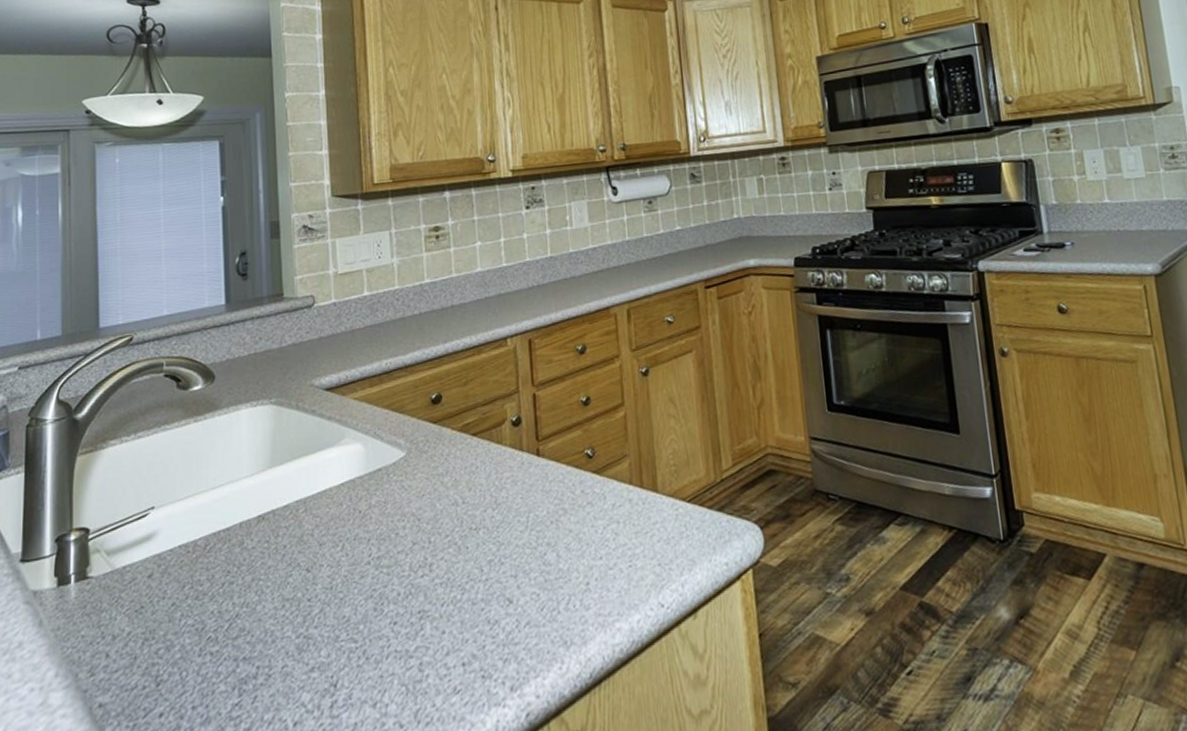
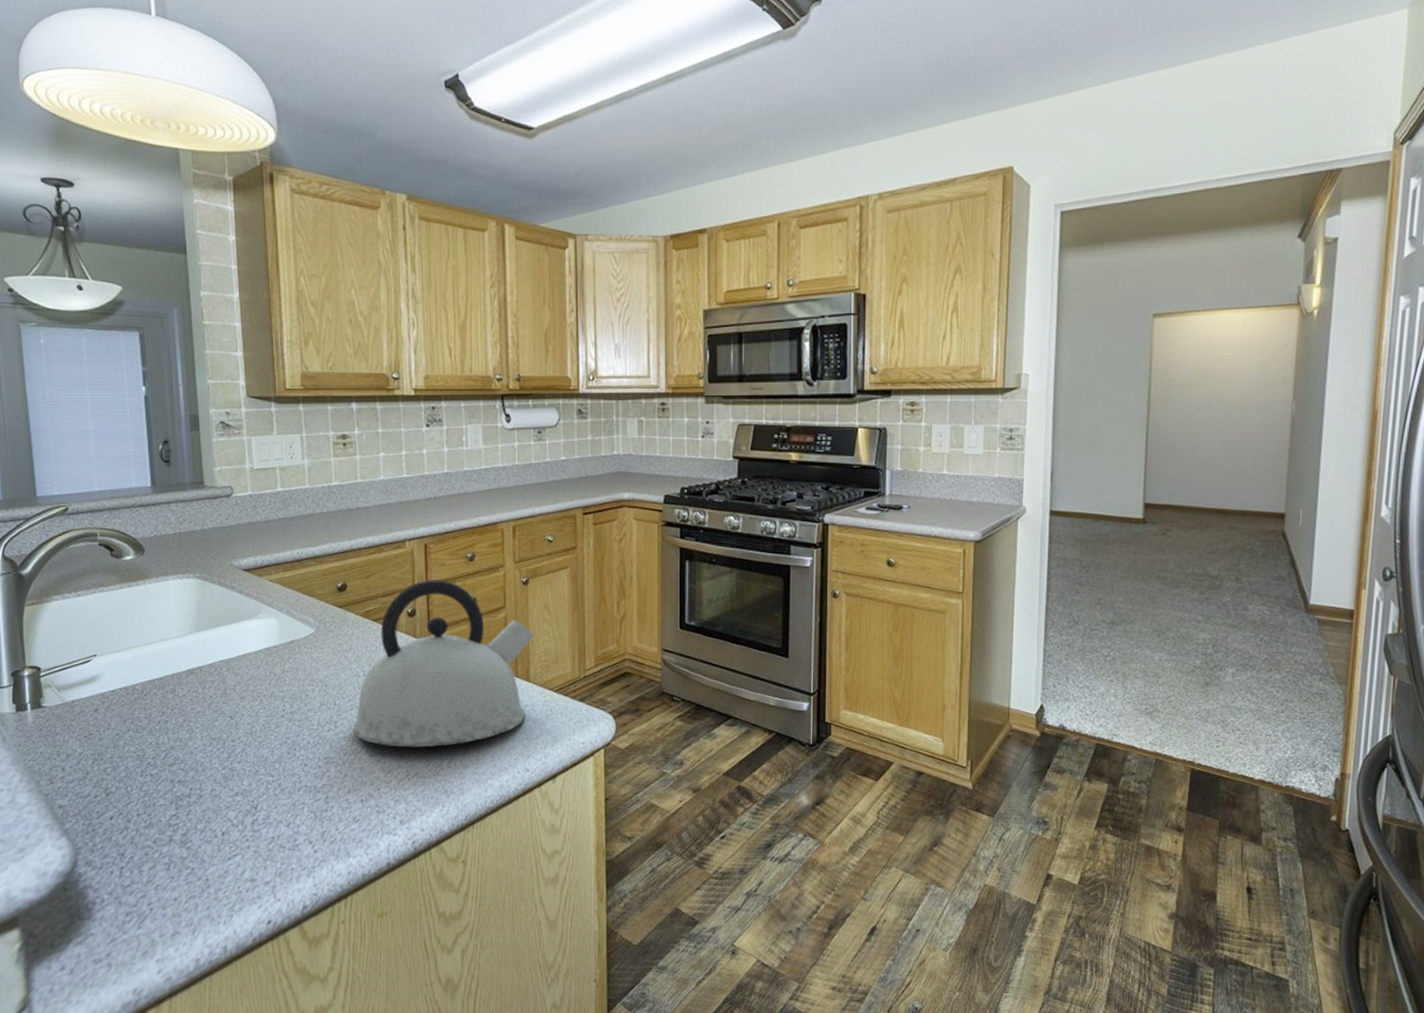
kettle: none [452,379,659,590] -> present [353,580,534,747]

